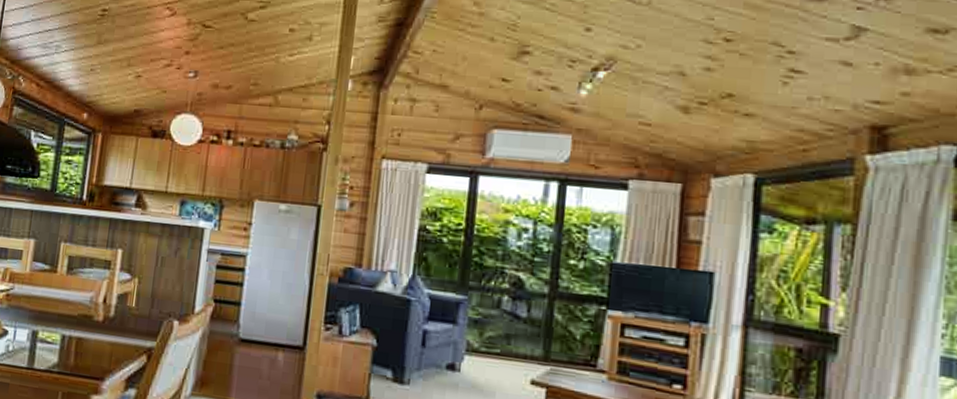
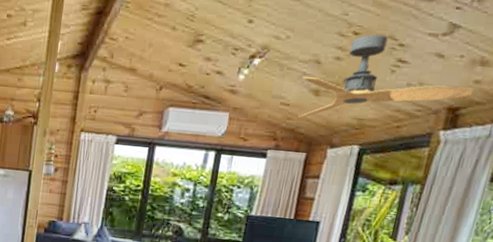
ceiling fan: none [664,41,904,141] -> present [298,34,475,118]

